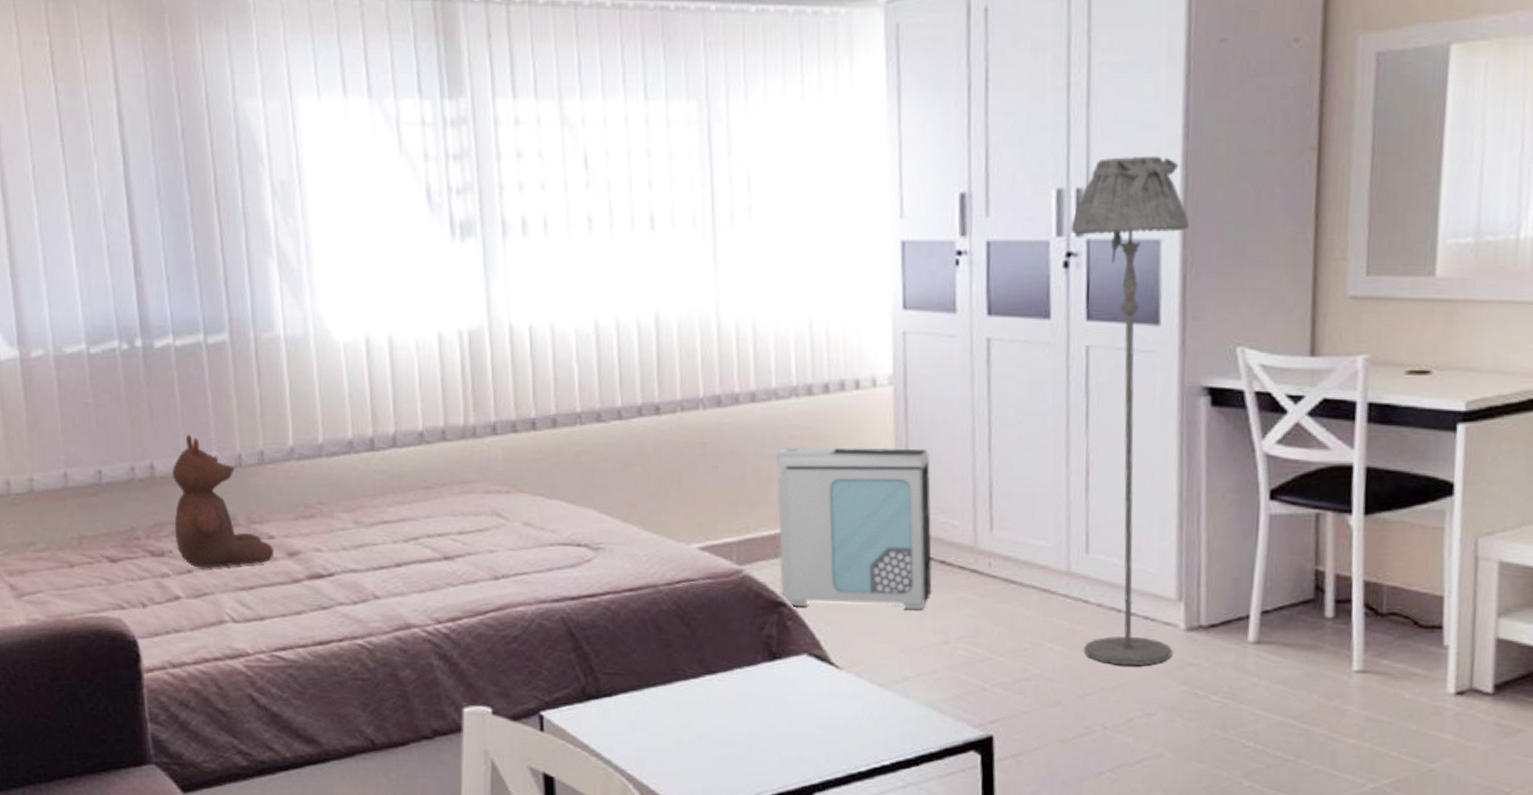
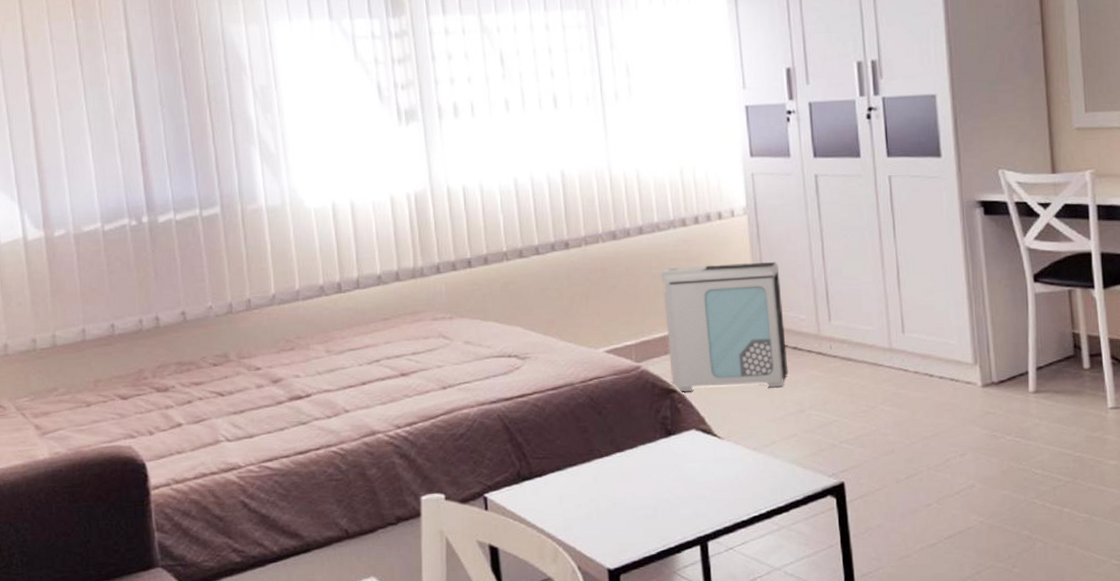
stuffed bear: present [171,434,275,569] -> none [174,289,261,399]
floor lamp: present [1070,155,1190,666] -> none [869,34,974,418]

